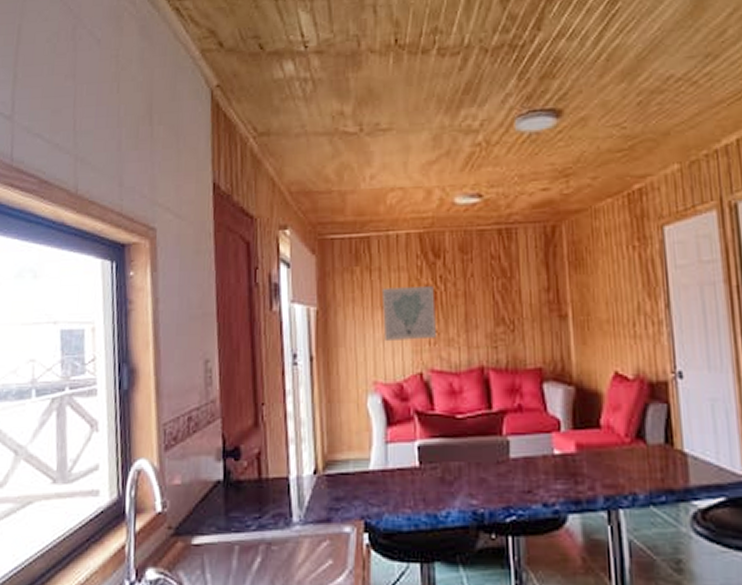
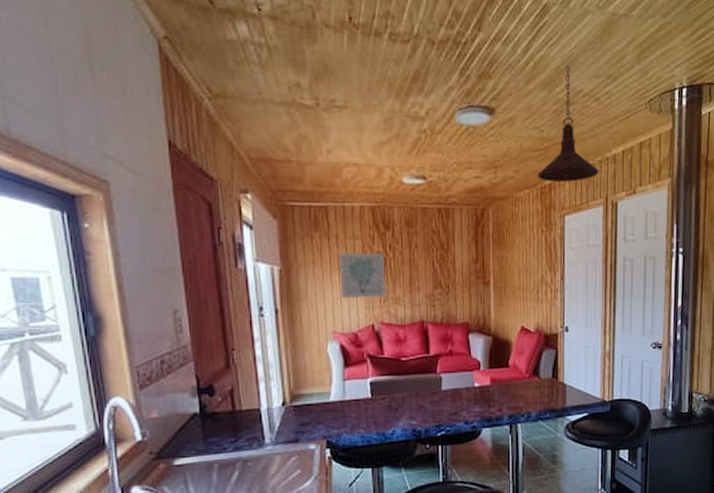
pendant light: none [621,50,707,187] -> present [537,65,599,183]

